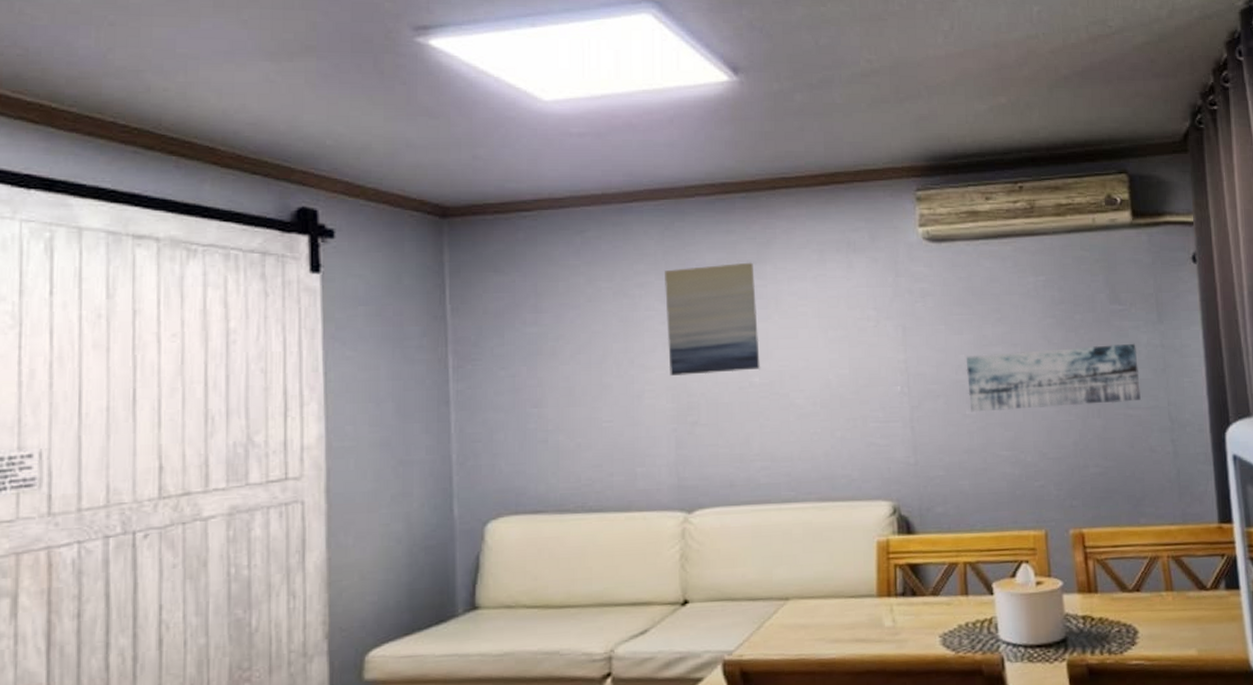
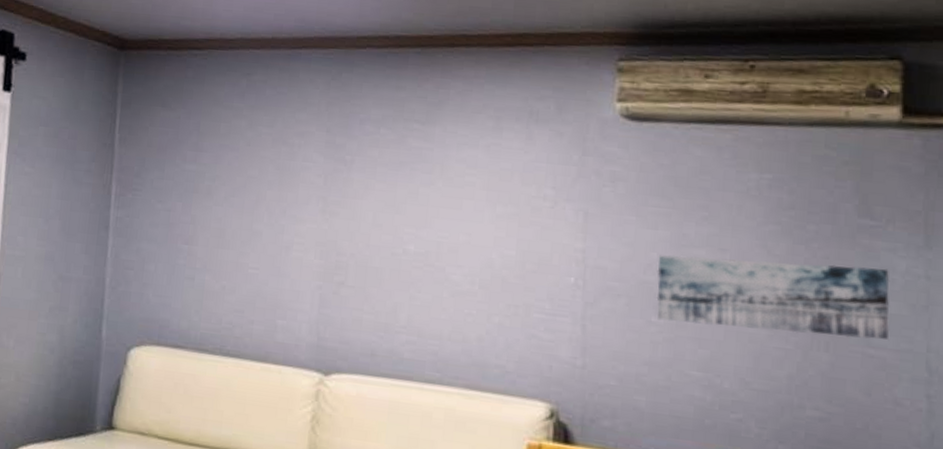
wall art: present [665,262,760,376] -> none [321,121,421,237]

